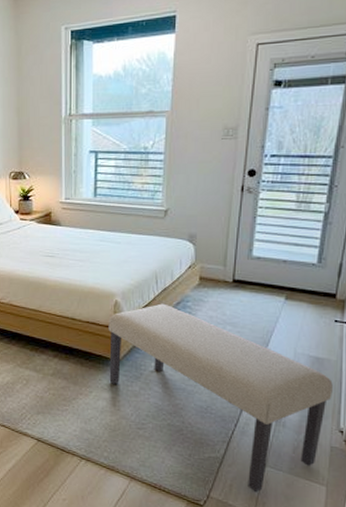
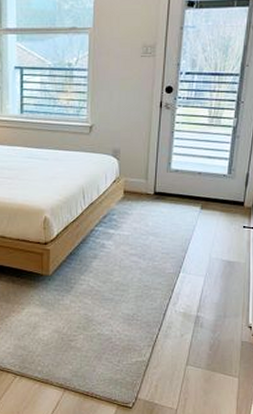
bench: present [108,303,333,493] -> none [38,217,242,390]

